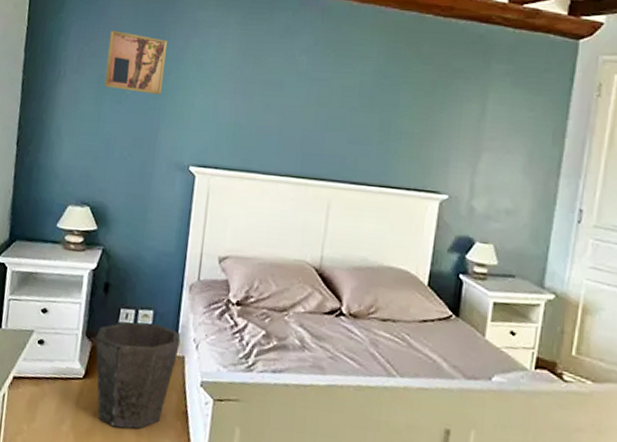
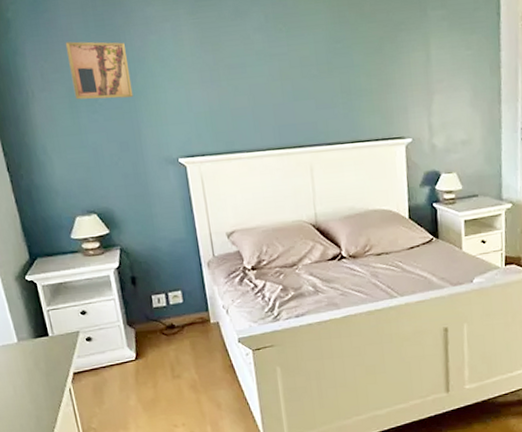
waste bin: present [95,322,181,429] -> none [136,301,213,392]

